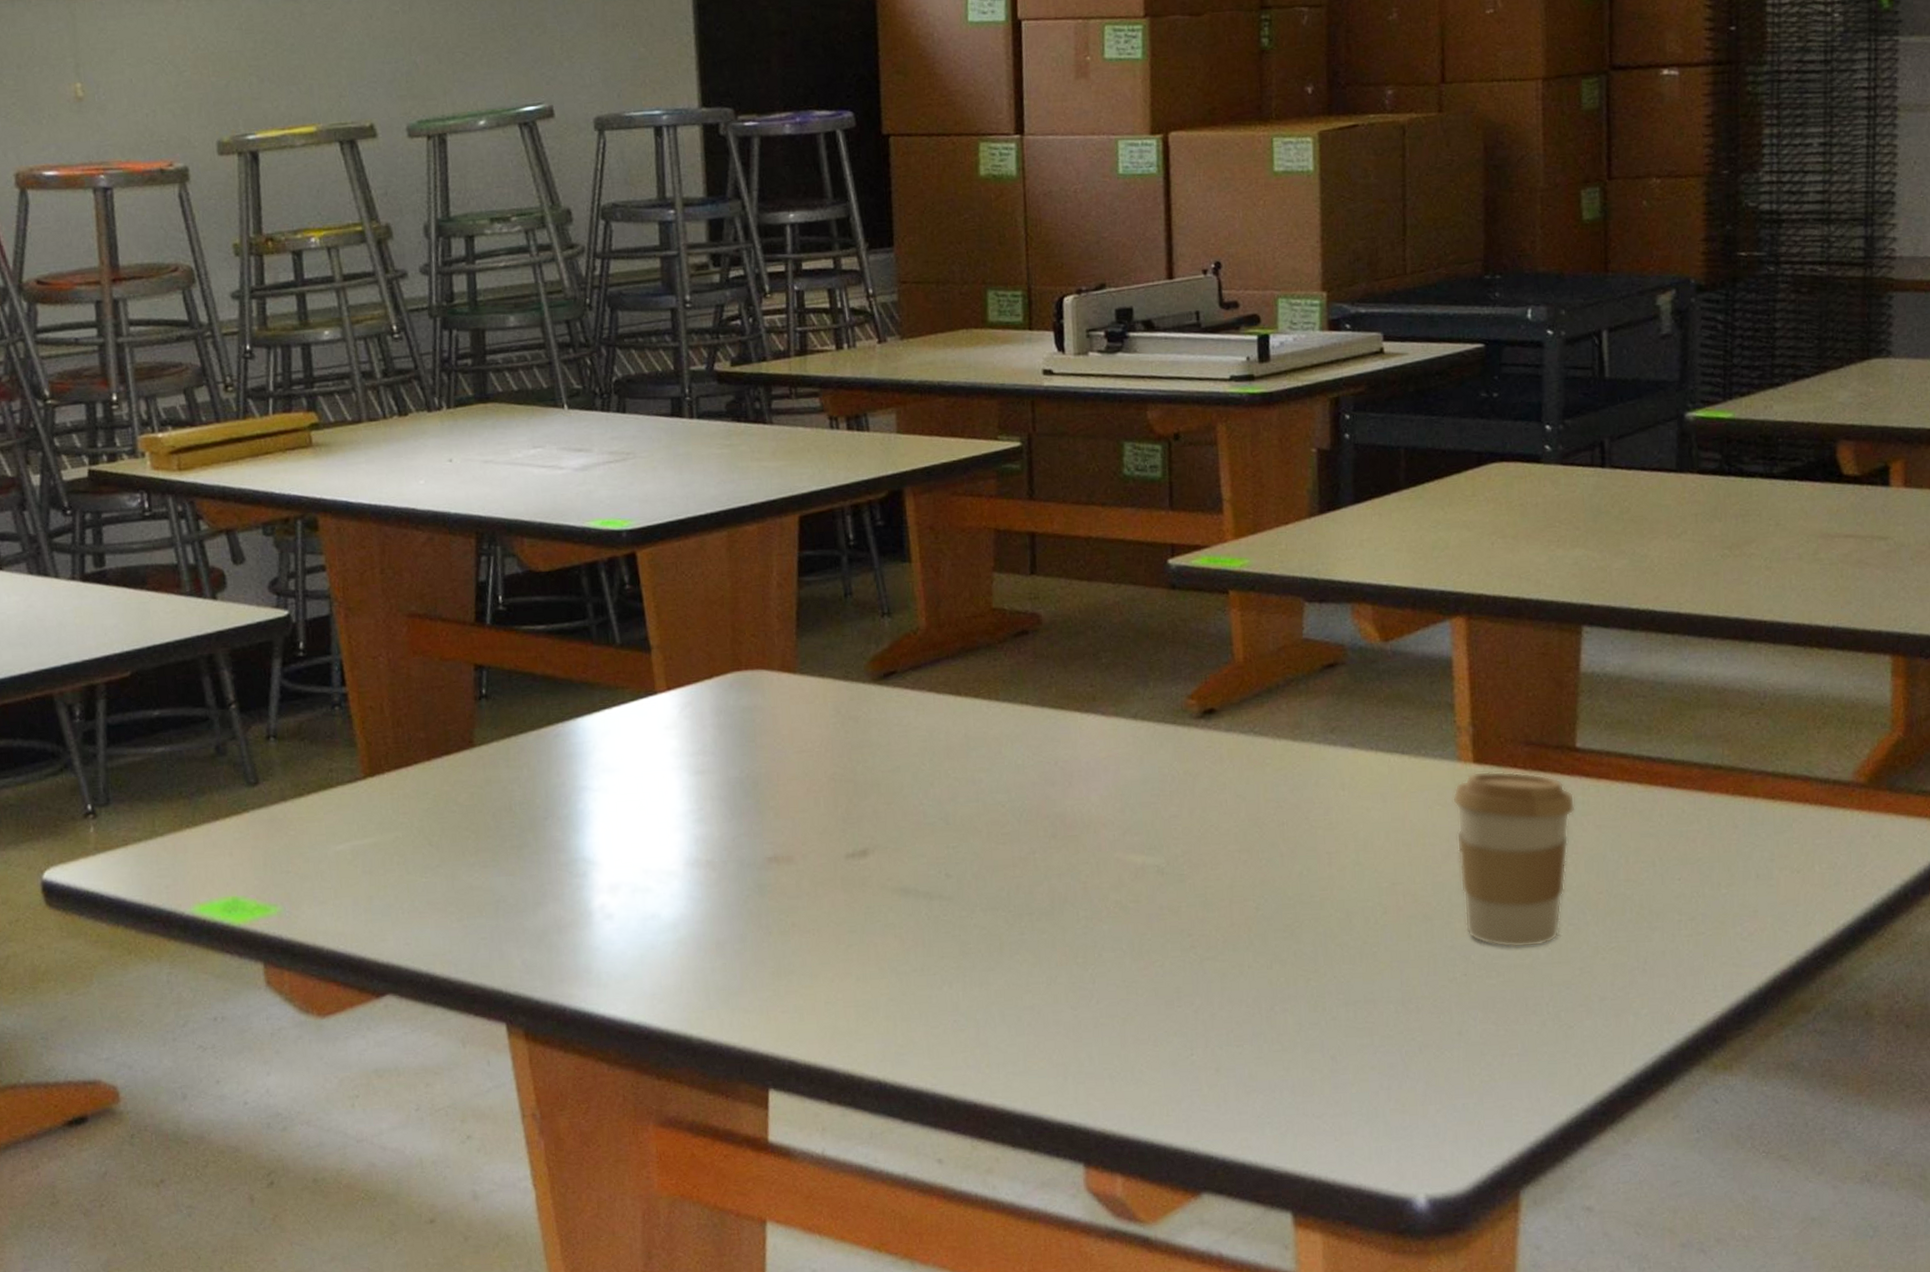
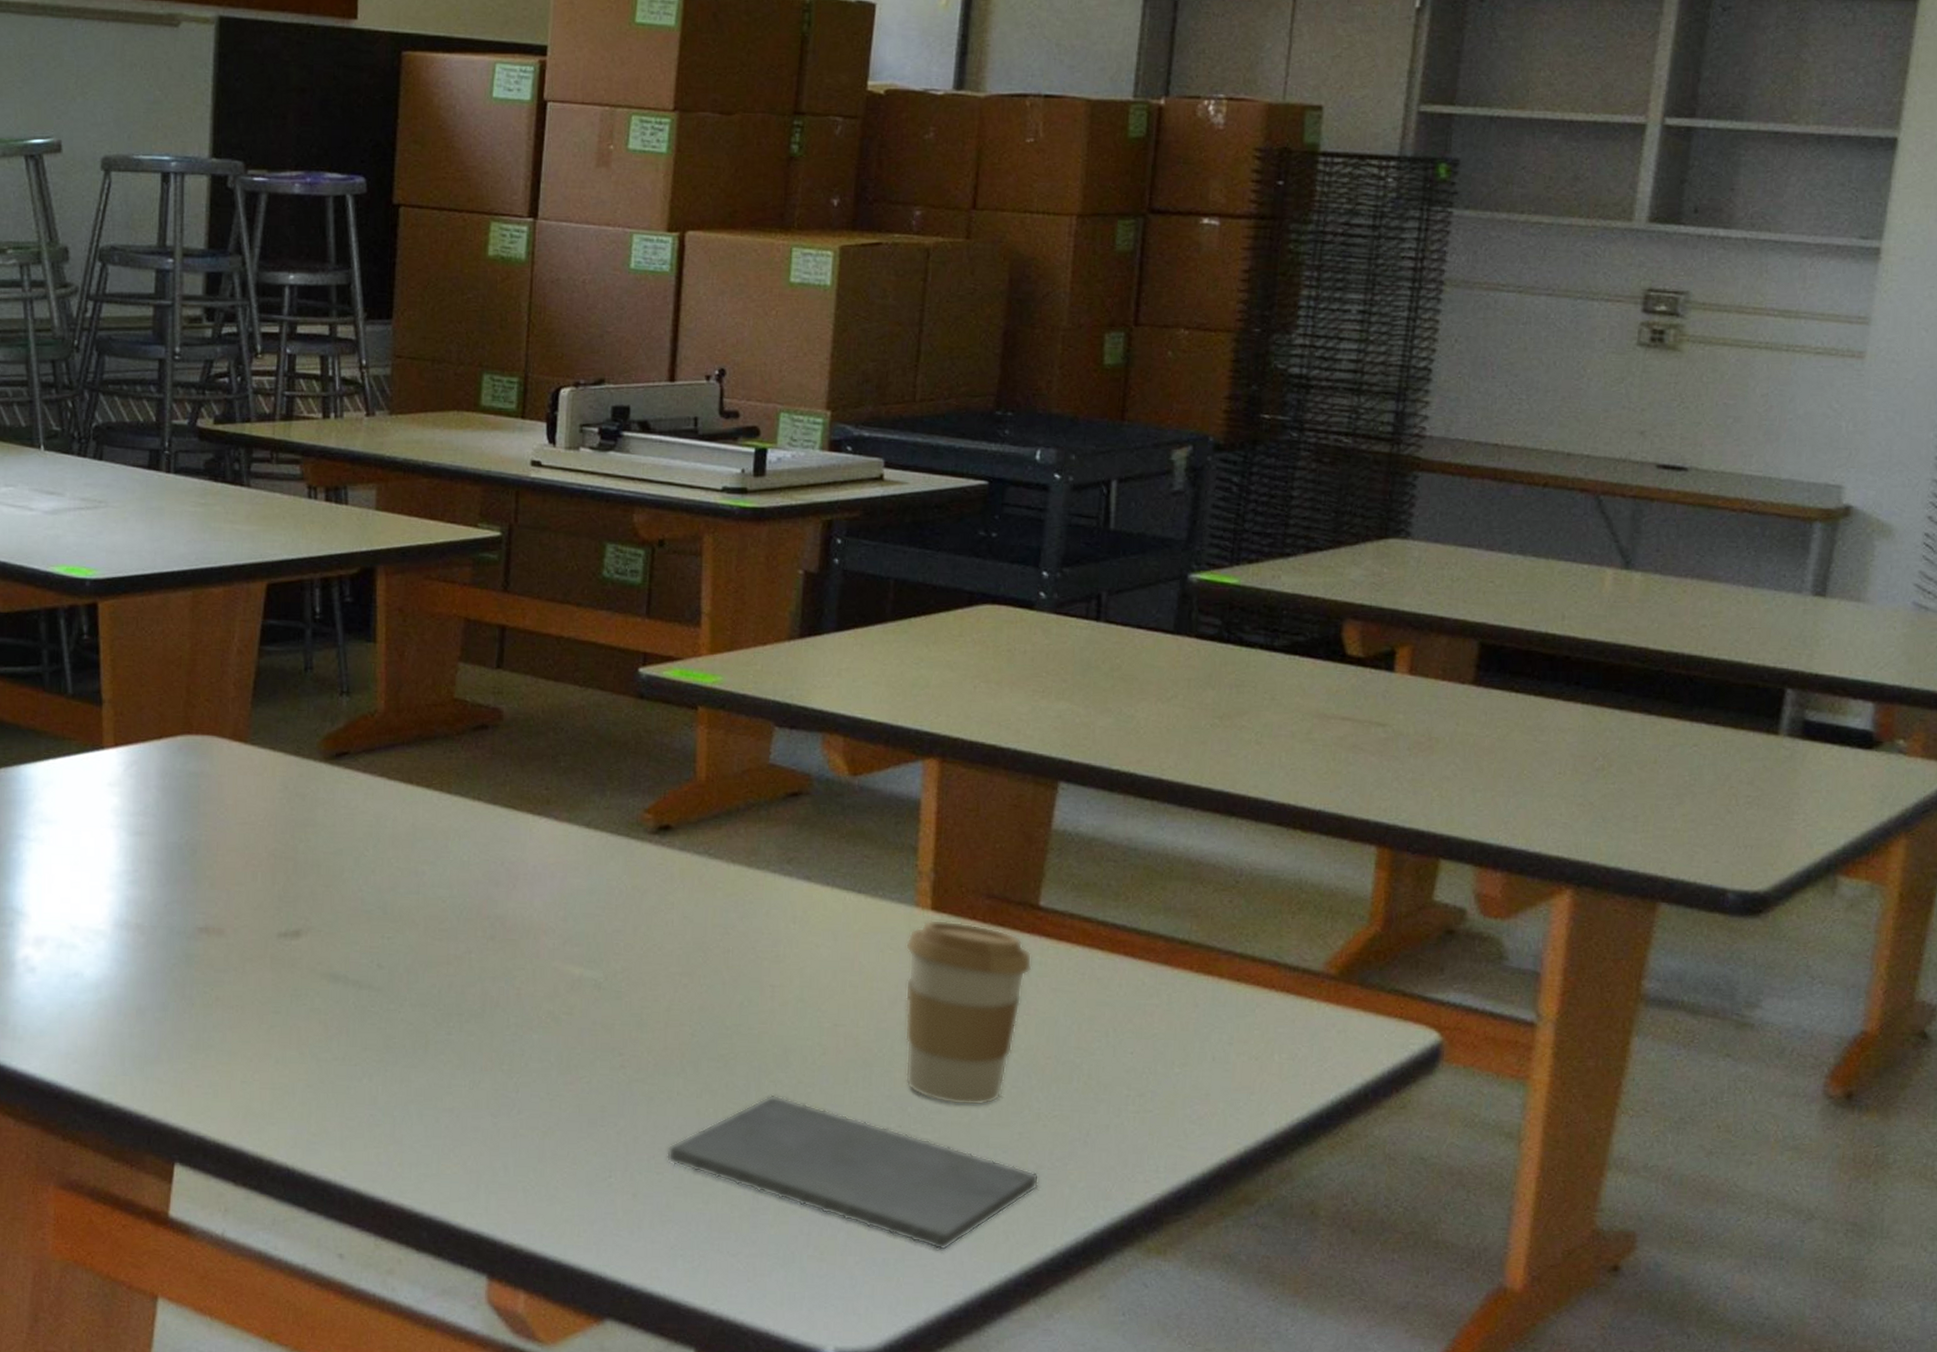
notepad: none [1244,957,1604,1089] -> present [667,1094,1040,1250]

